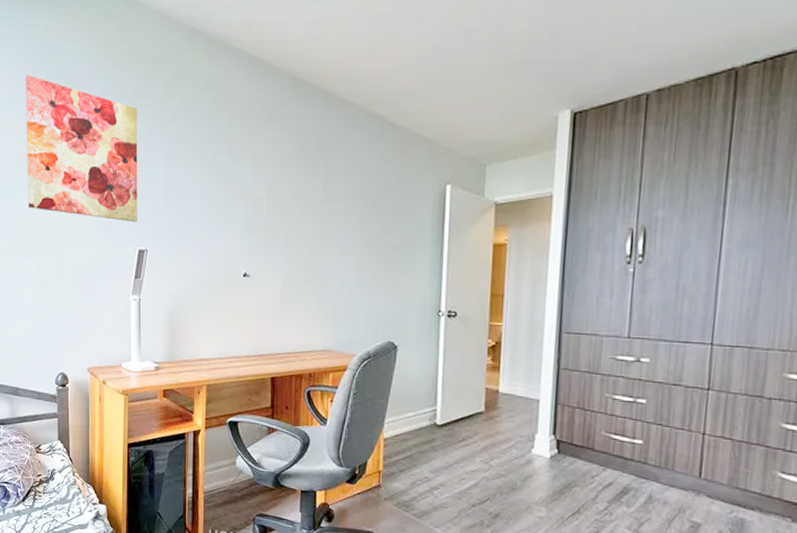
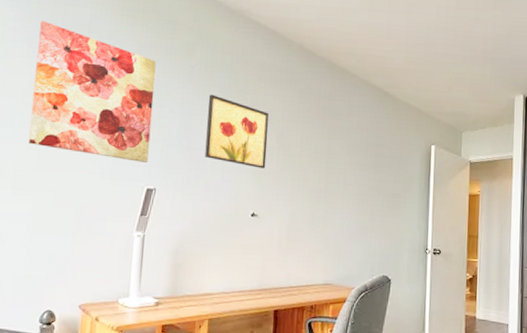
wall art: none [192,141,257,223] -> present [205,94,269,169]

